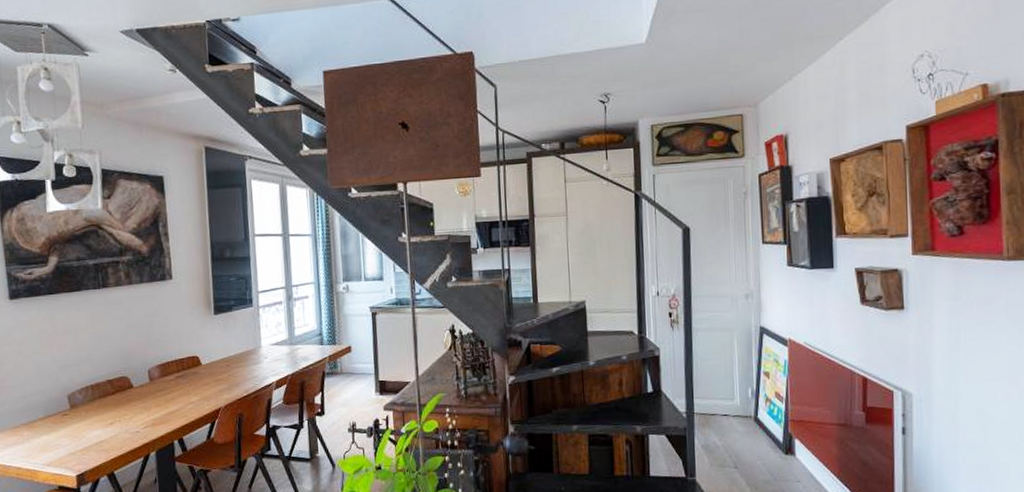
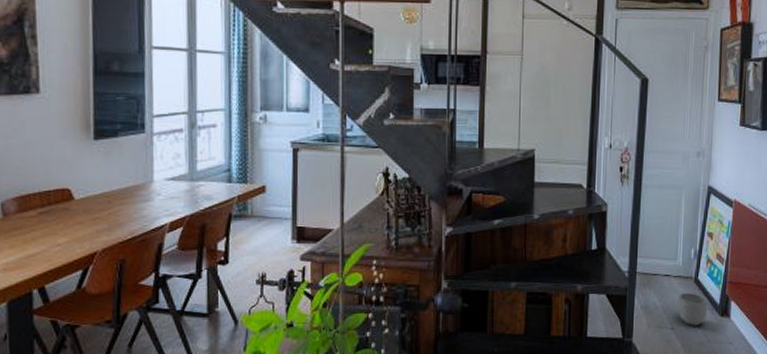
planter: none [738,431,771,465] -> present [677,292,708,326]

